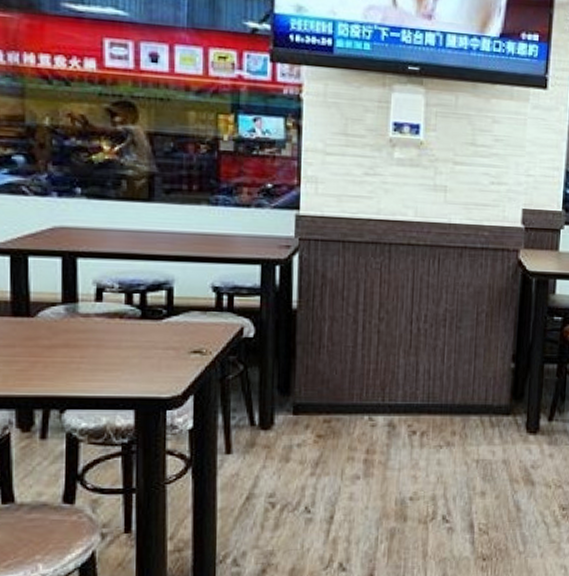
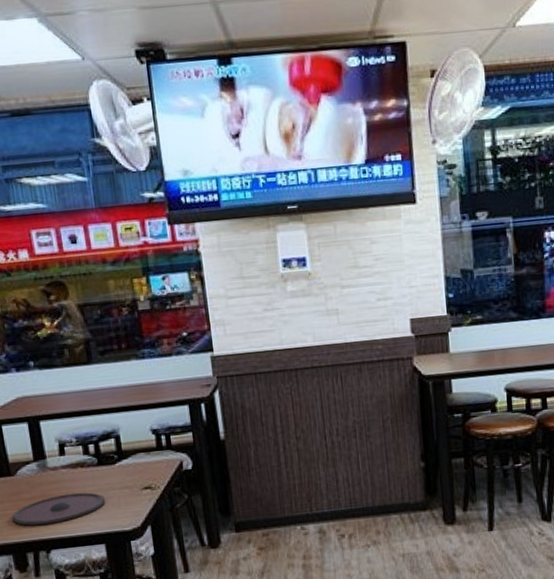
plate: none [22,346,143,380] -> present [11,492,105,526]

